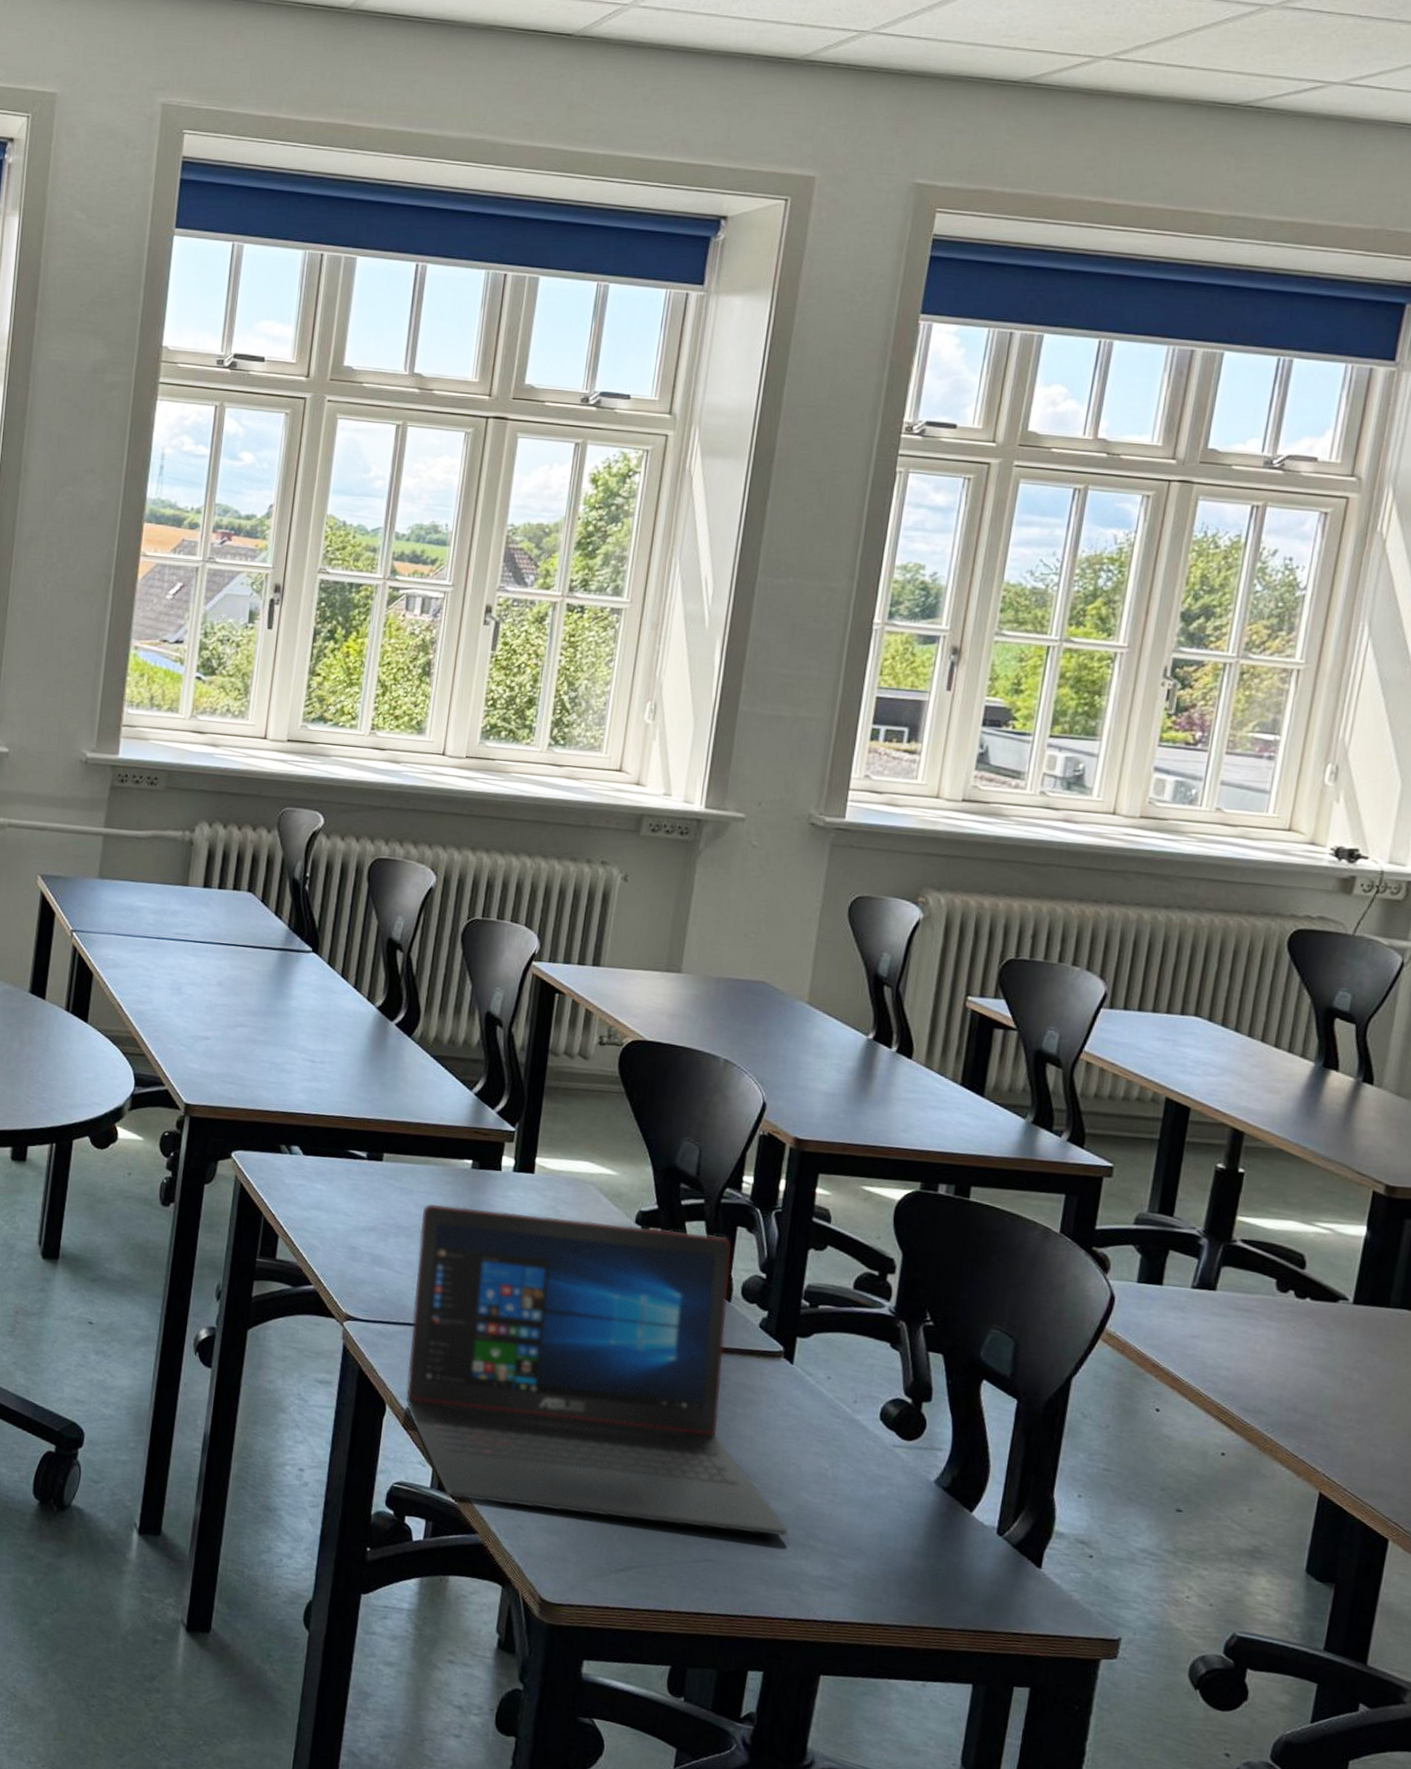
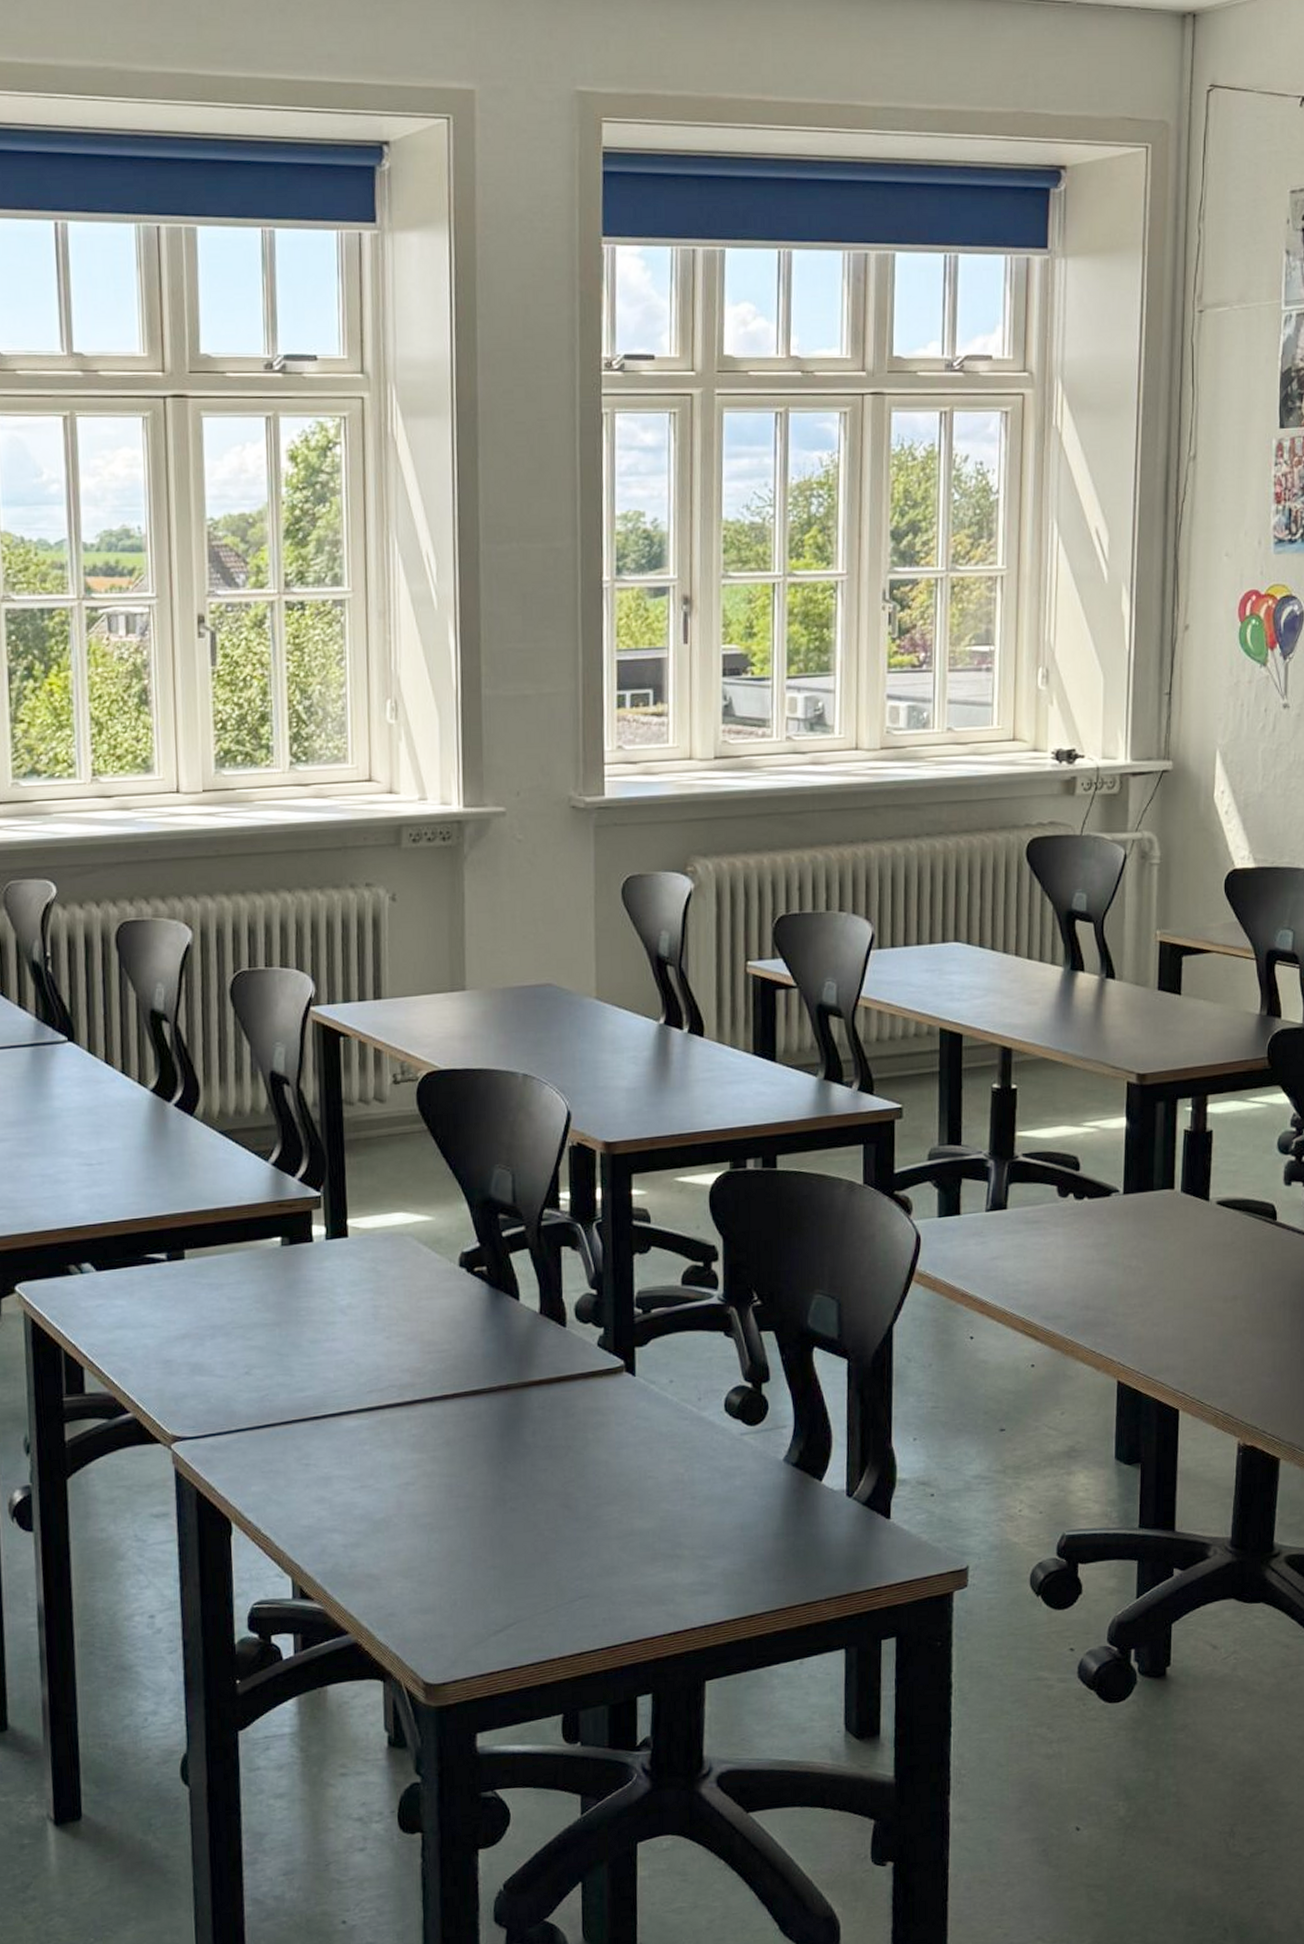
laptop: present [406,1204,789,1537] -> none [237,1260,655,1603]

